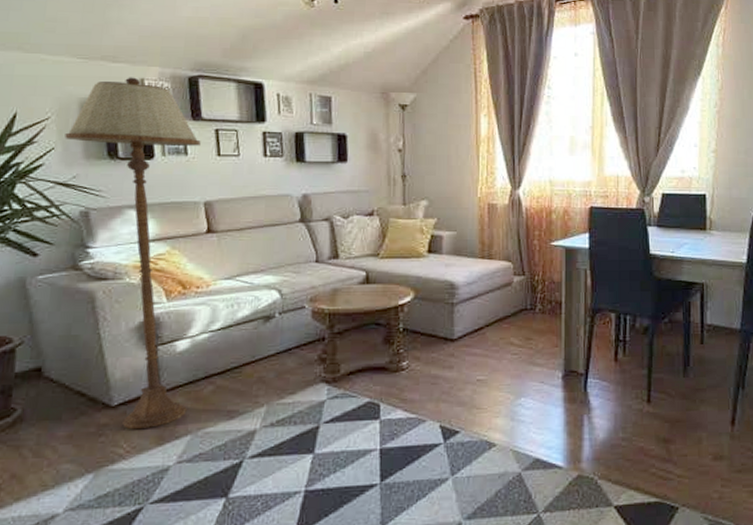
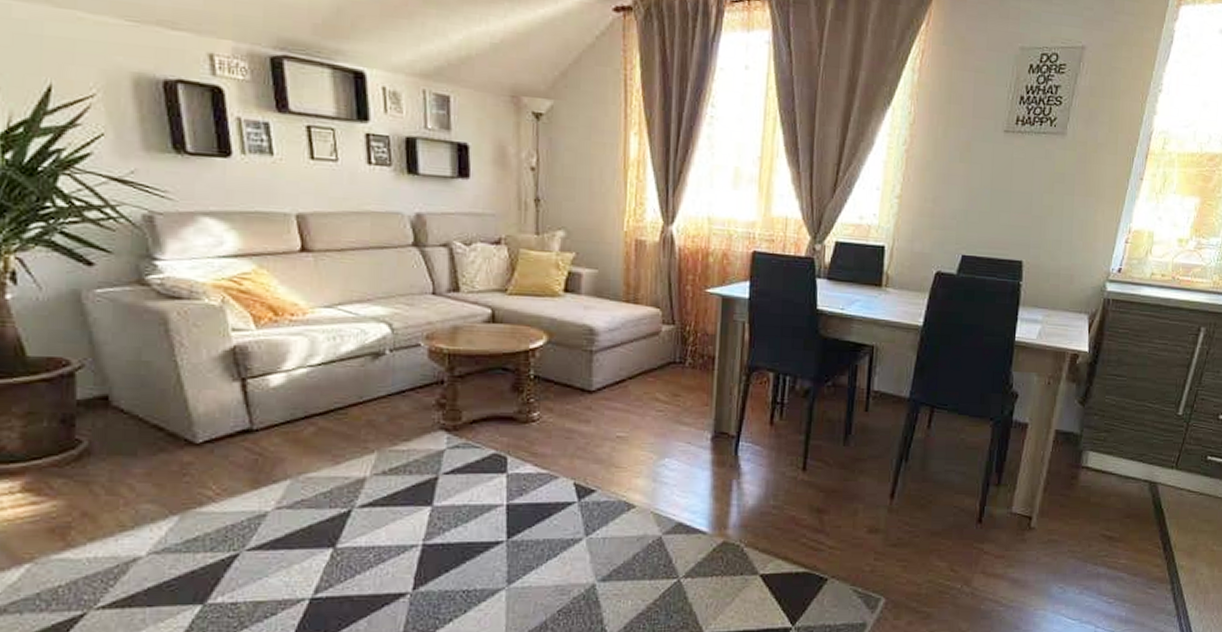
floor lamp: present [64,77,201,430] -> none [116,50,289,471]

